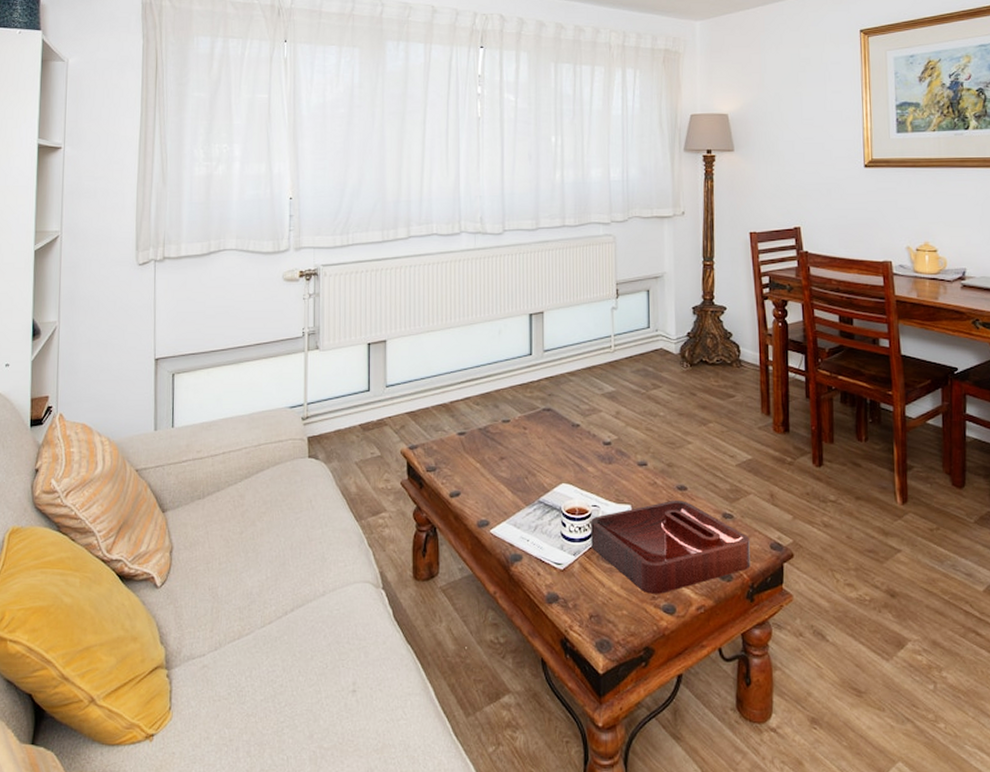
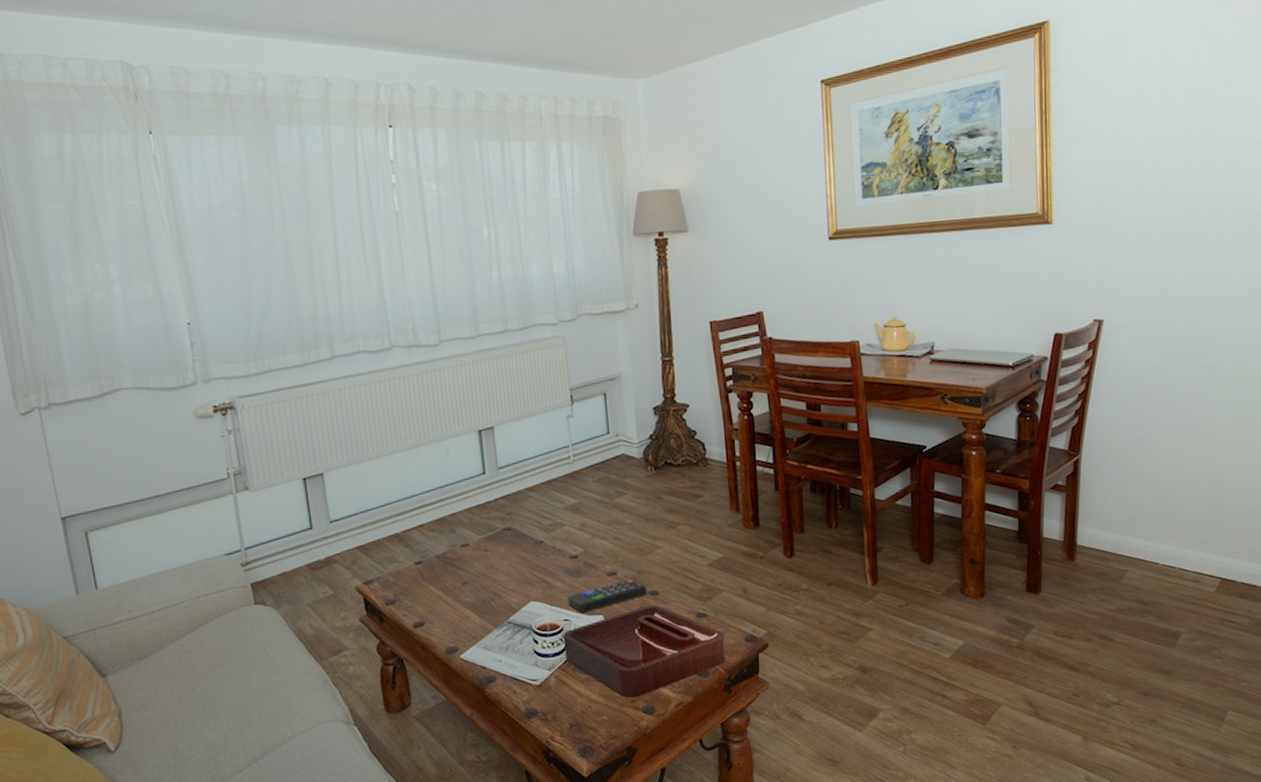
remote control: none [598,472,676,500] -> present [567,579,648,613]

